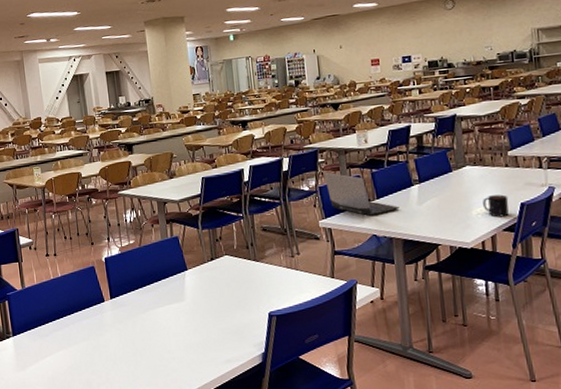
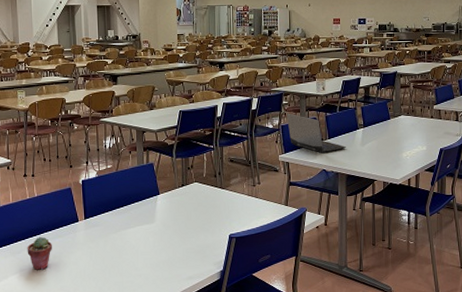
potted succulent: none [55,318,80,353] -> present [27,236,52,270]
mug: present [483,194,509,218] -> none [412,141,431,160]

